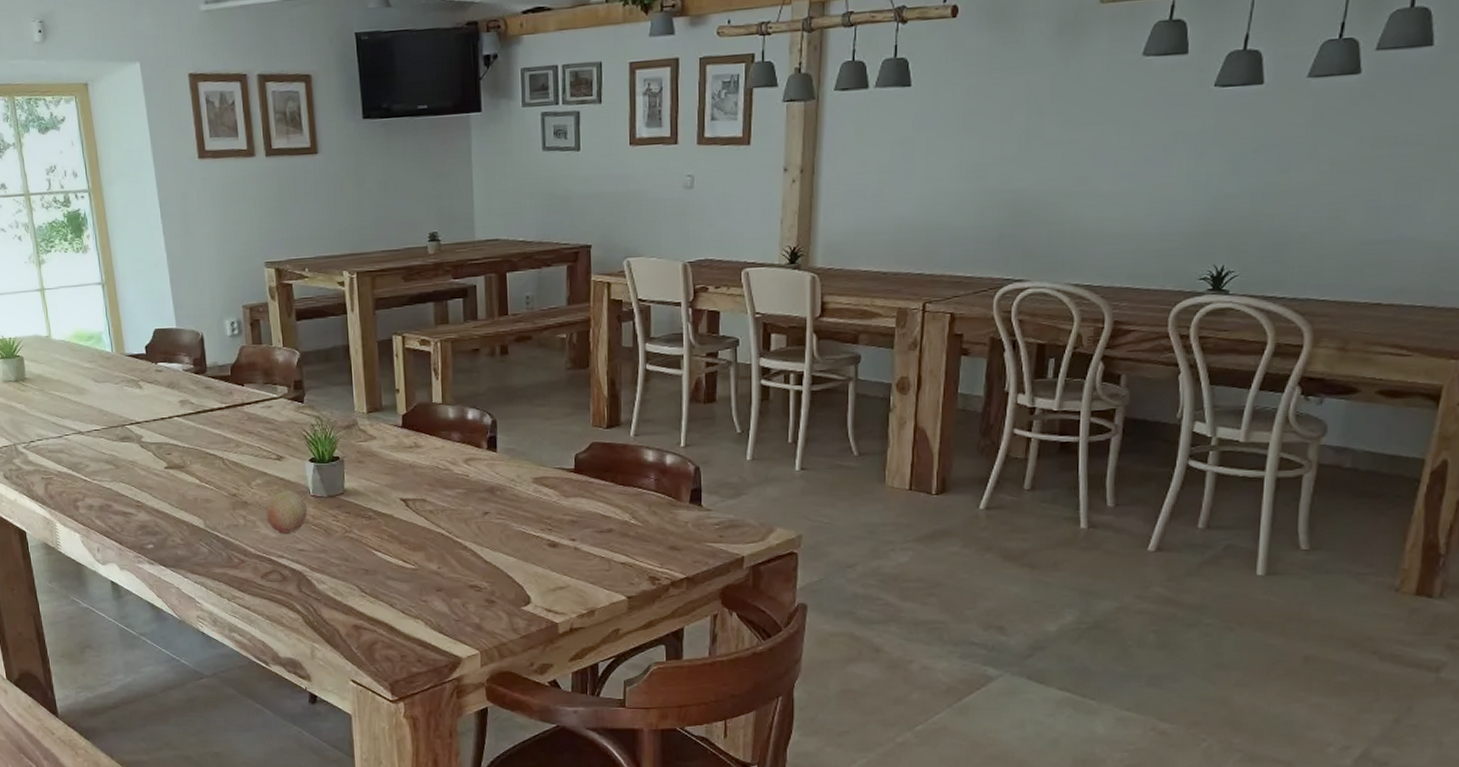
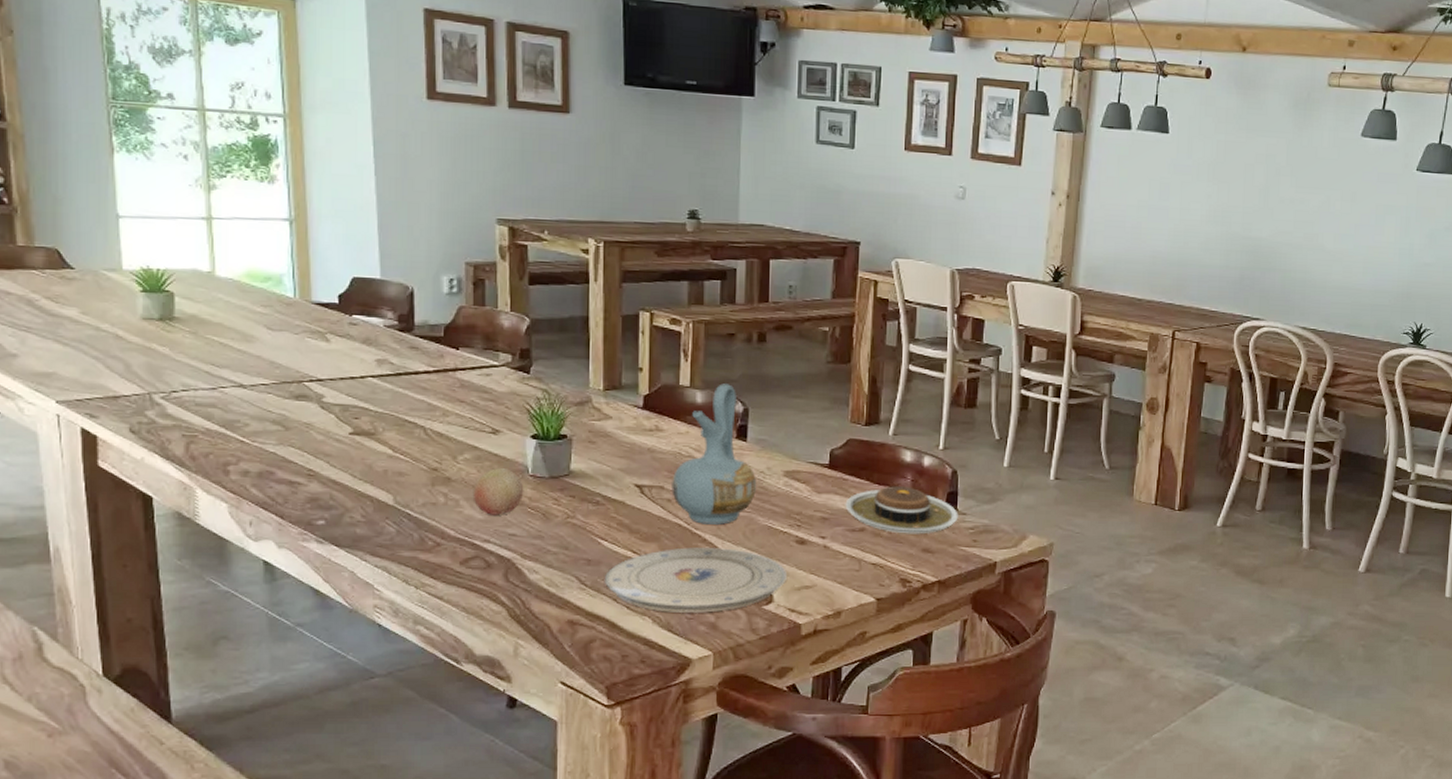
plate: none [381,554,543,615] -> present [605,547,788,613]
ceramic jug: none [432,398,508,533] -> present [672,384,756,525]
plate: none [592,486,703,533] -> present [845,486,959,534]

